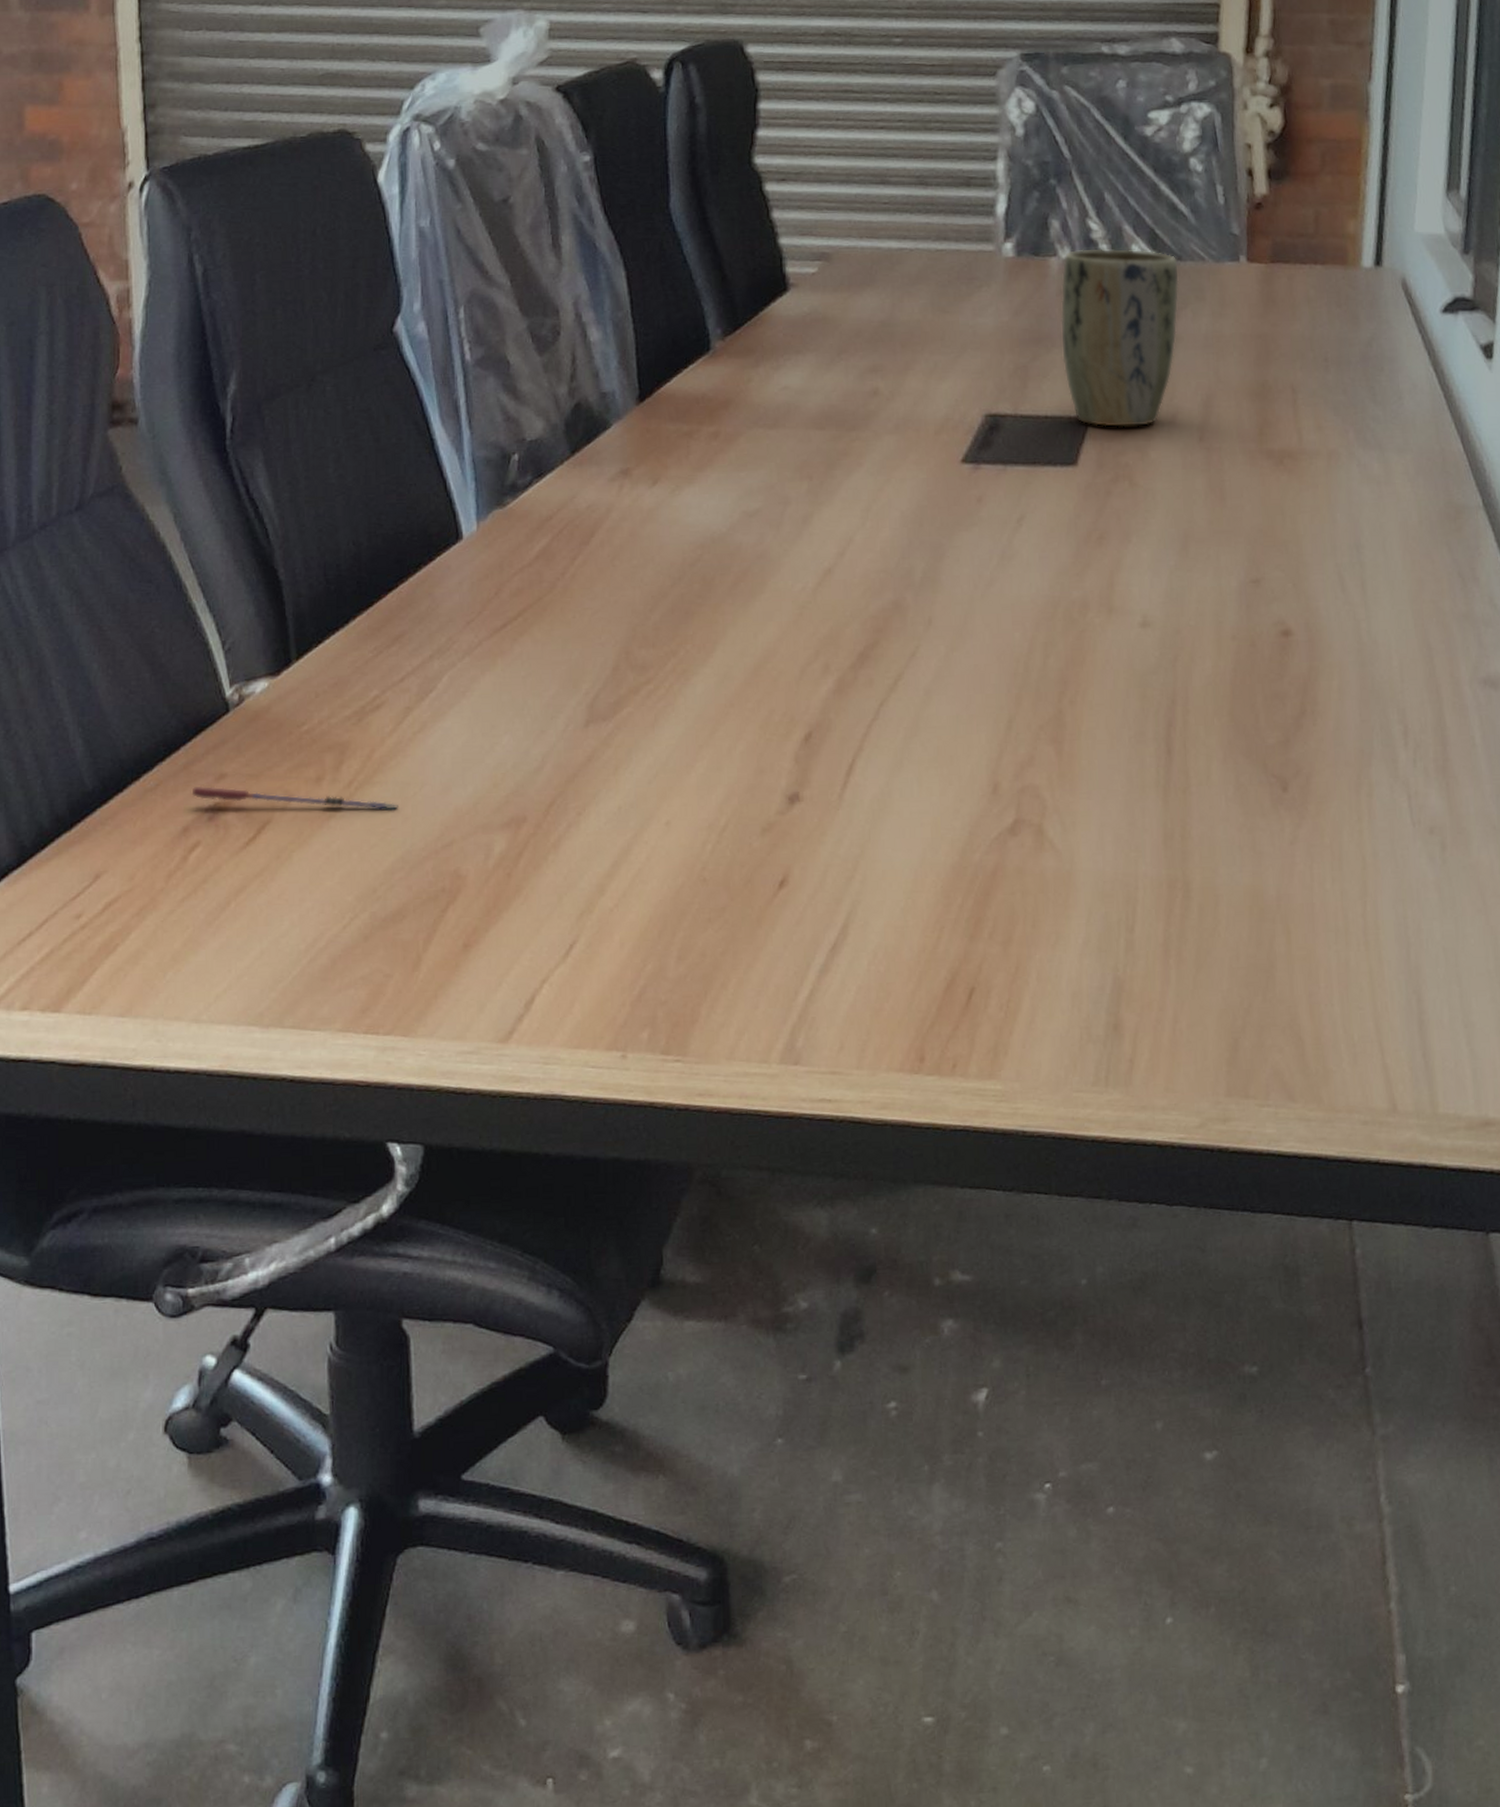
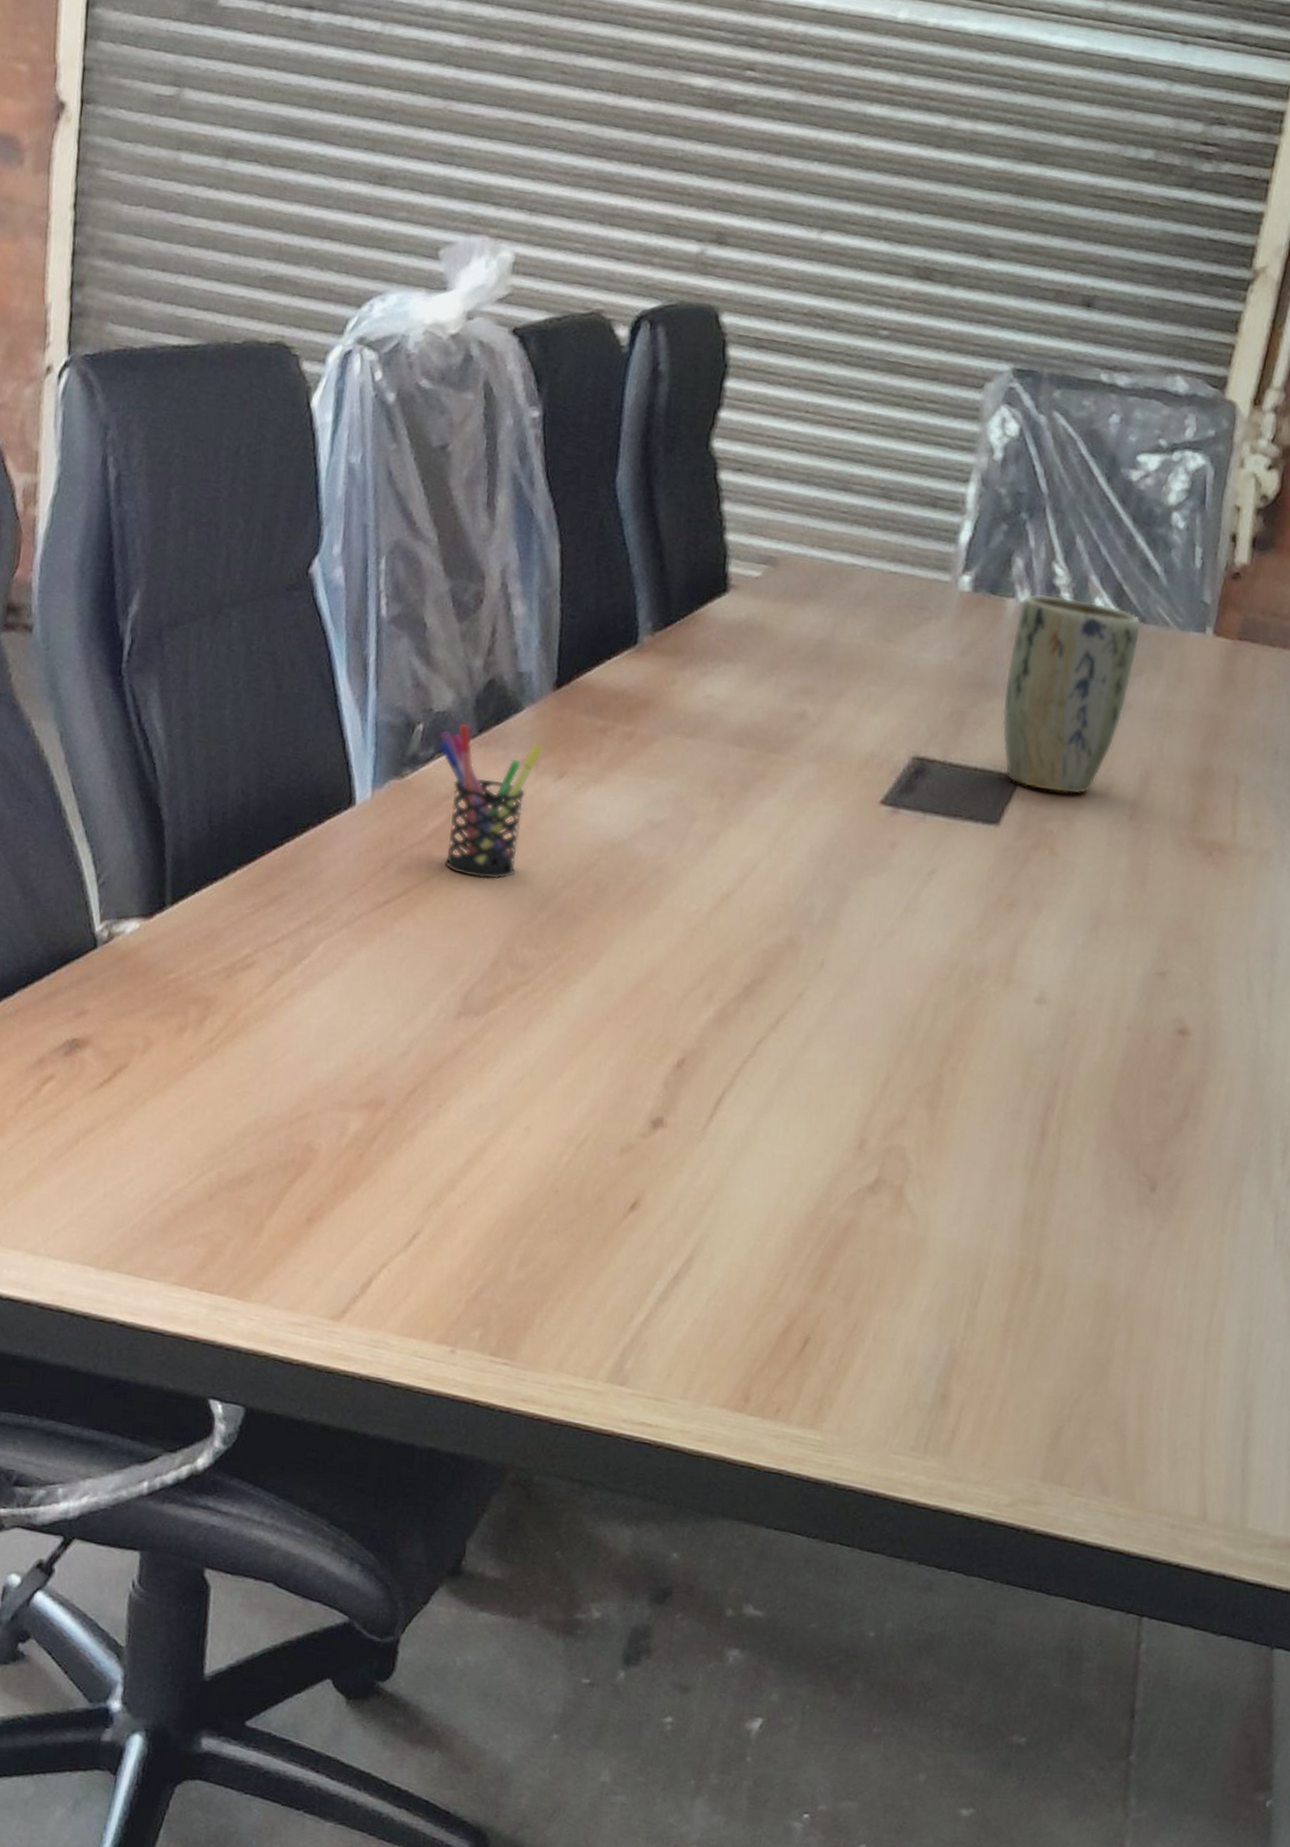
pen: present [191,786,398,810] -> none [50,1018,258,1074]
pen holder: none [534,447,635,590] -> present [438,723,544,879]

